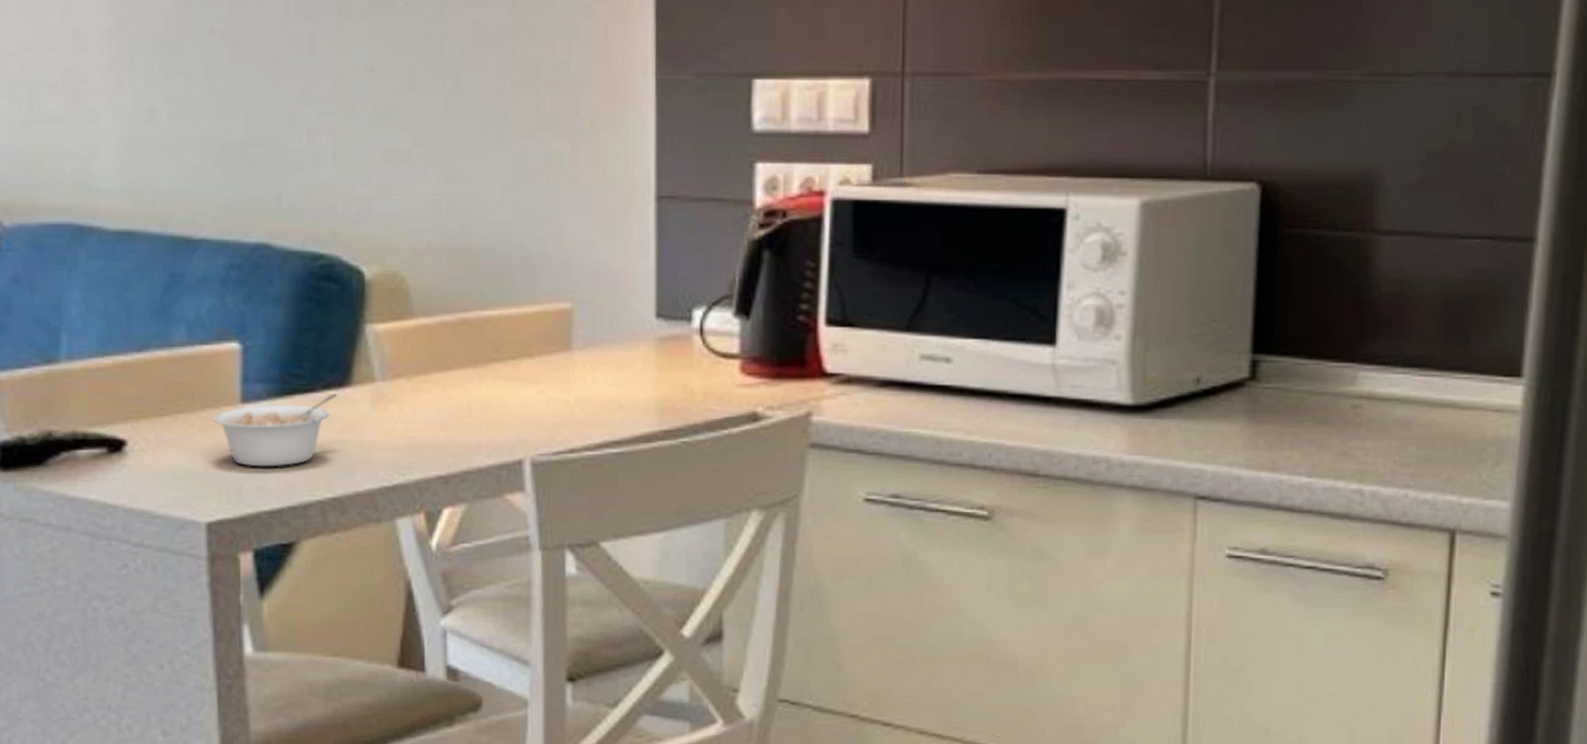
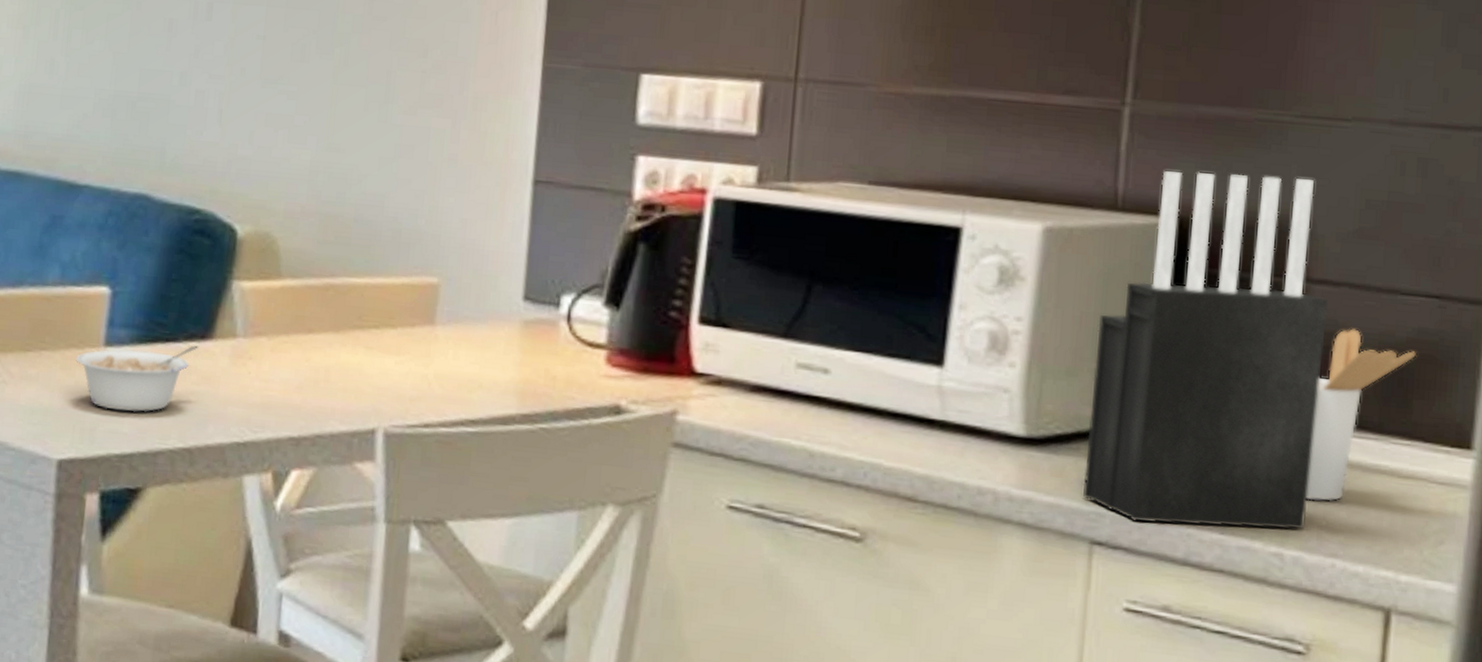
knife block: none [1186,135,1397,474] -> present [1083,171,1328,530]
utensil holder: none [1382,274,1473,438] -> present [1307,328,1416,502]

